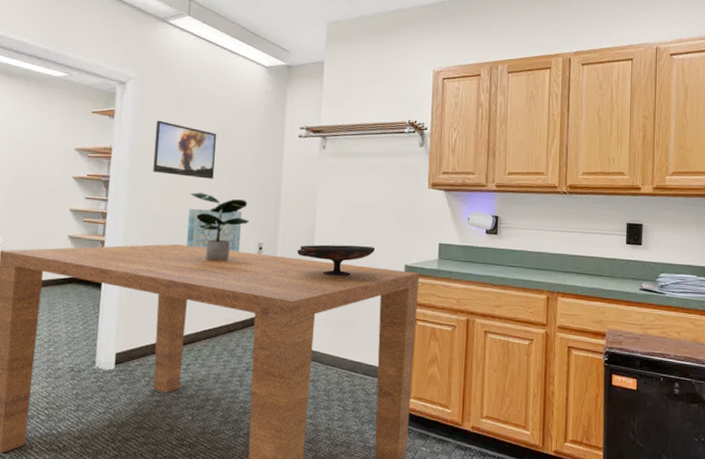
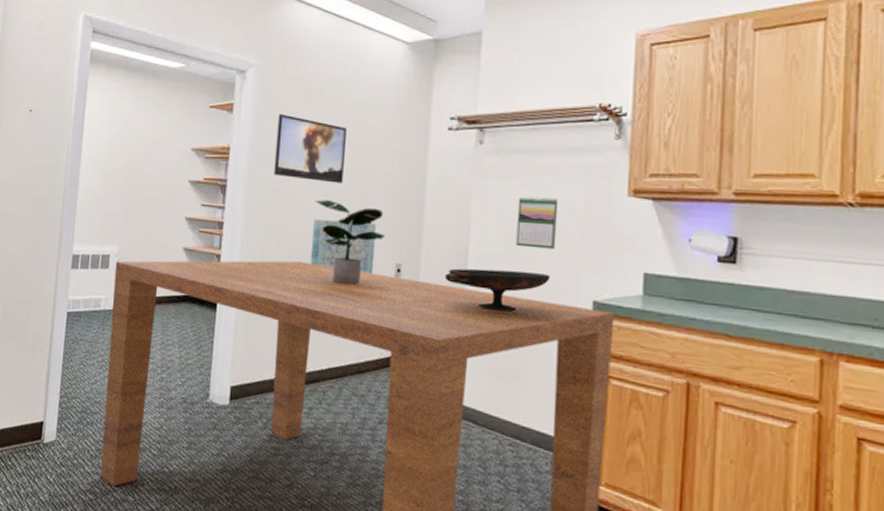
calendar: none [350,189,381,228] -> present [515,196,559,250]

